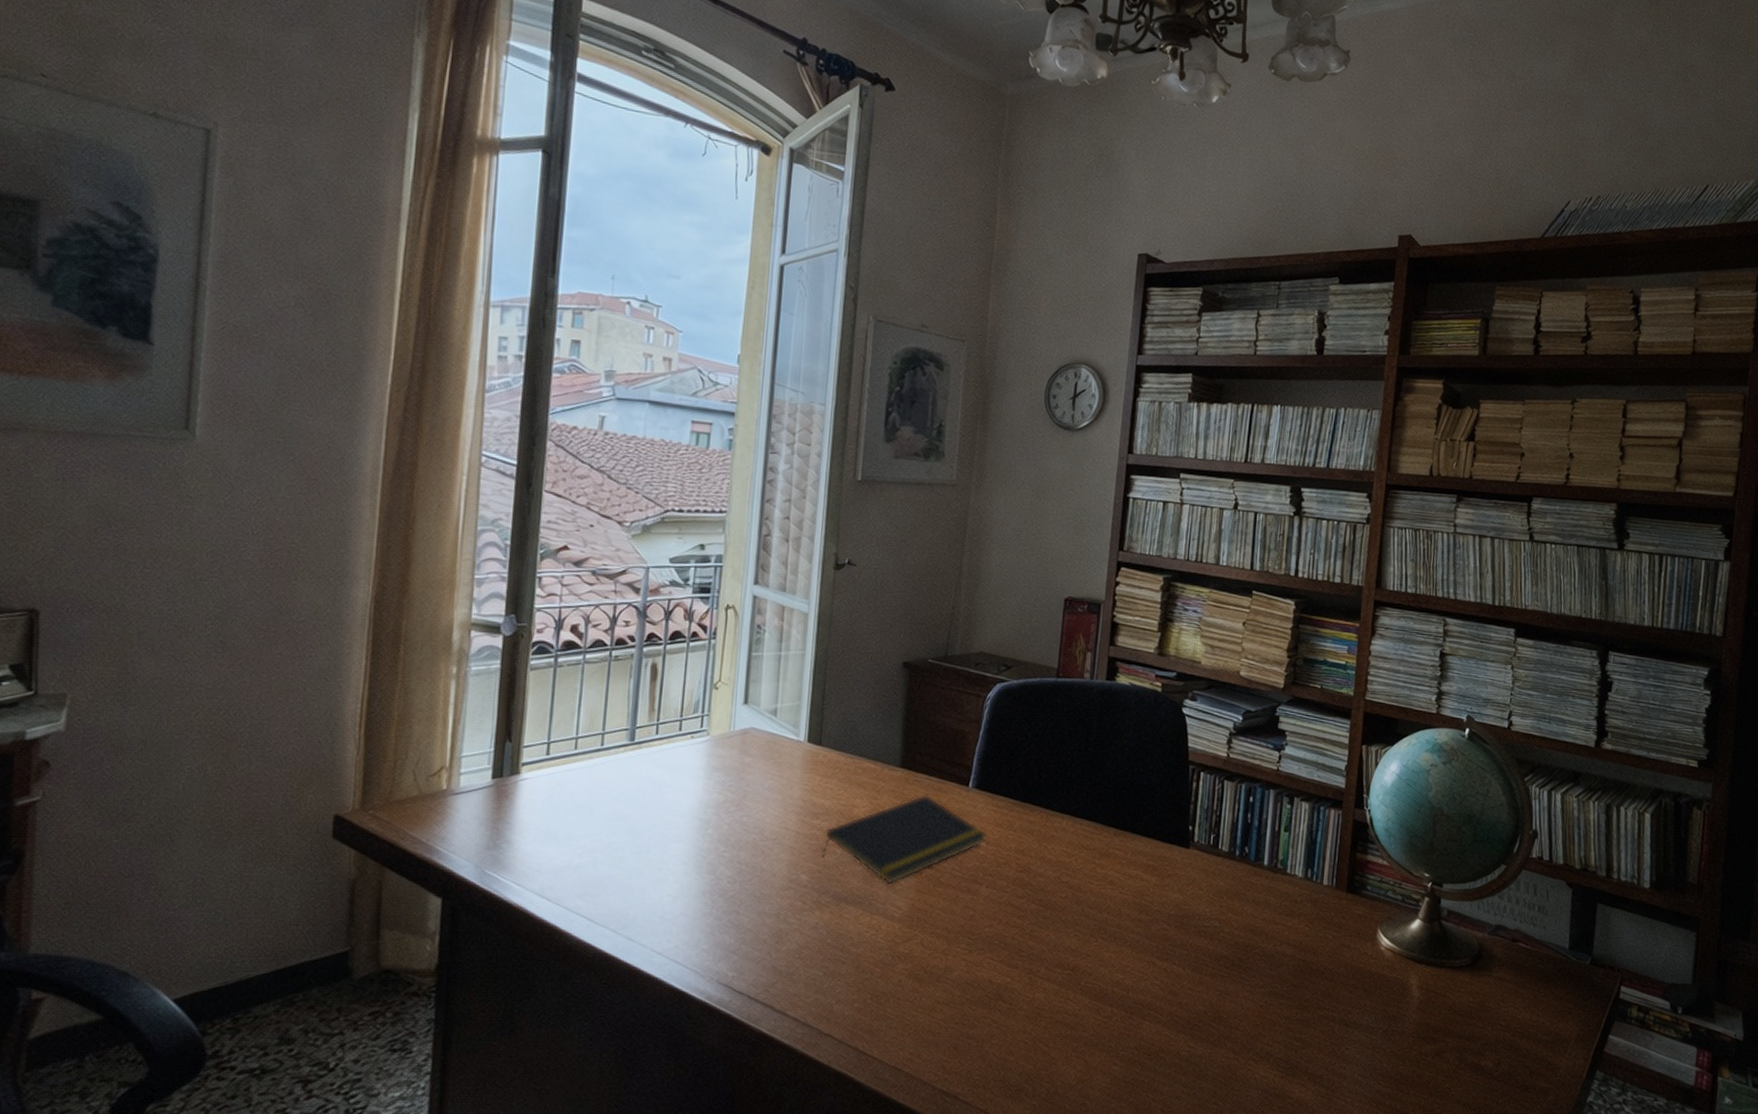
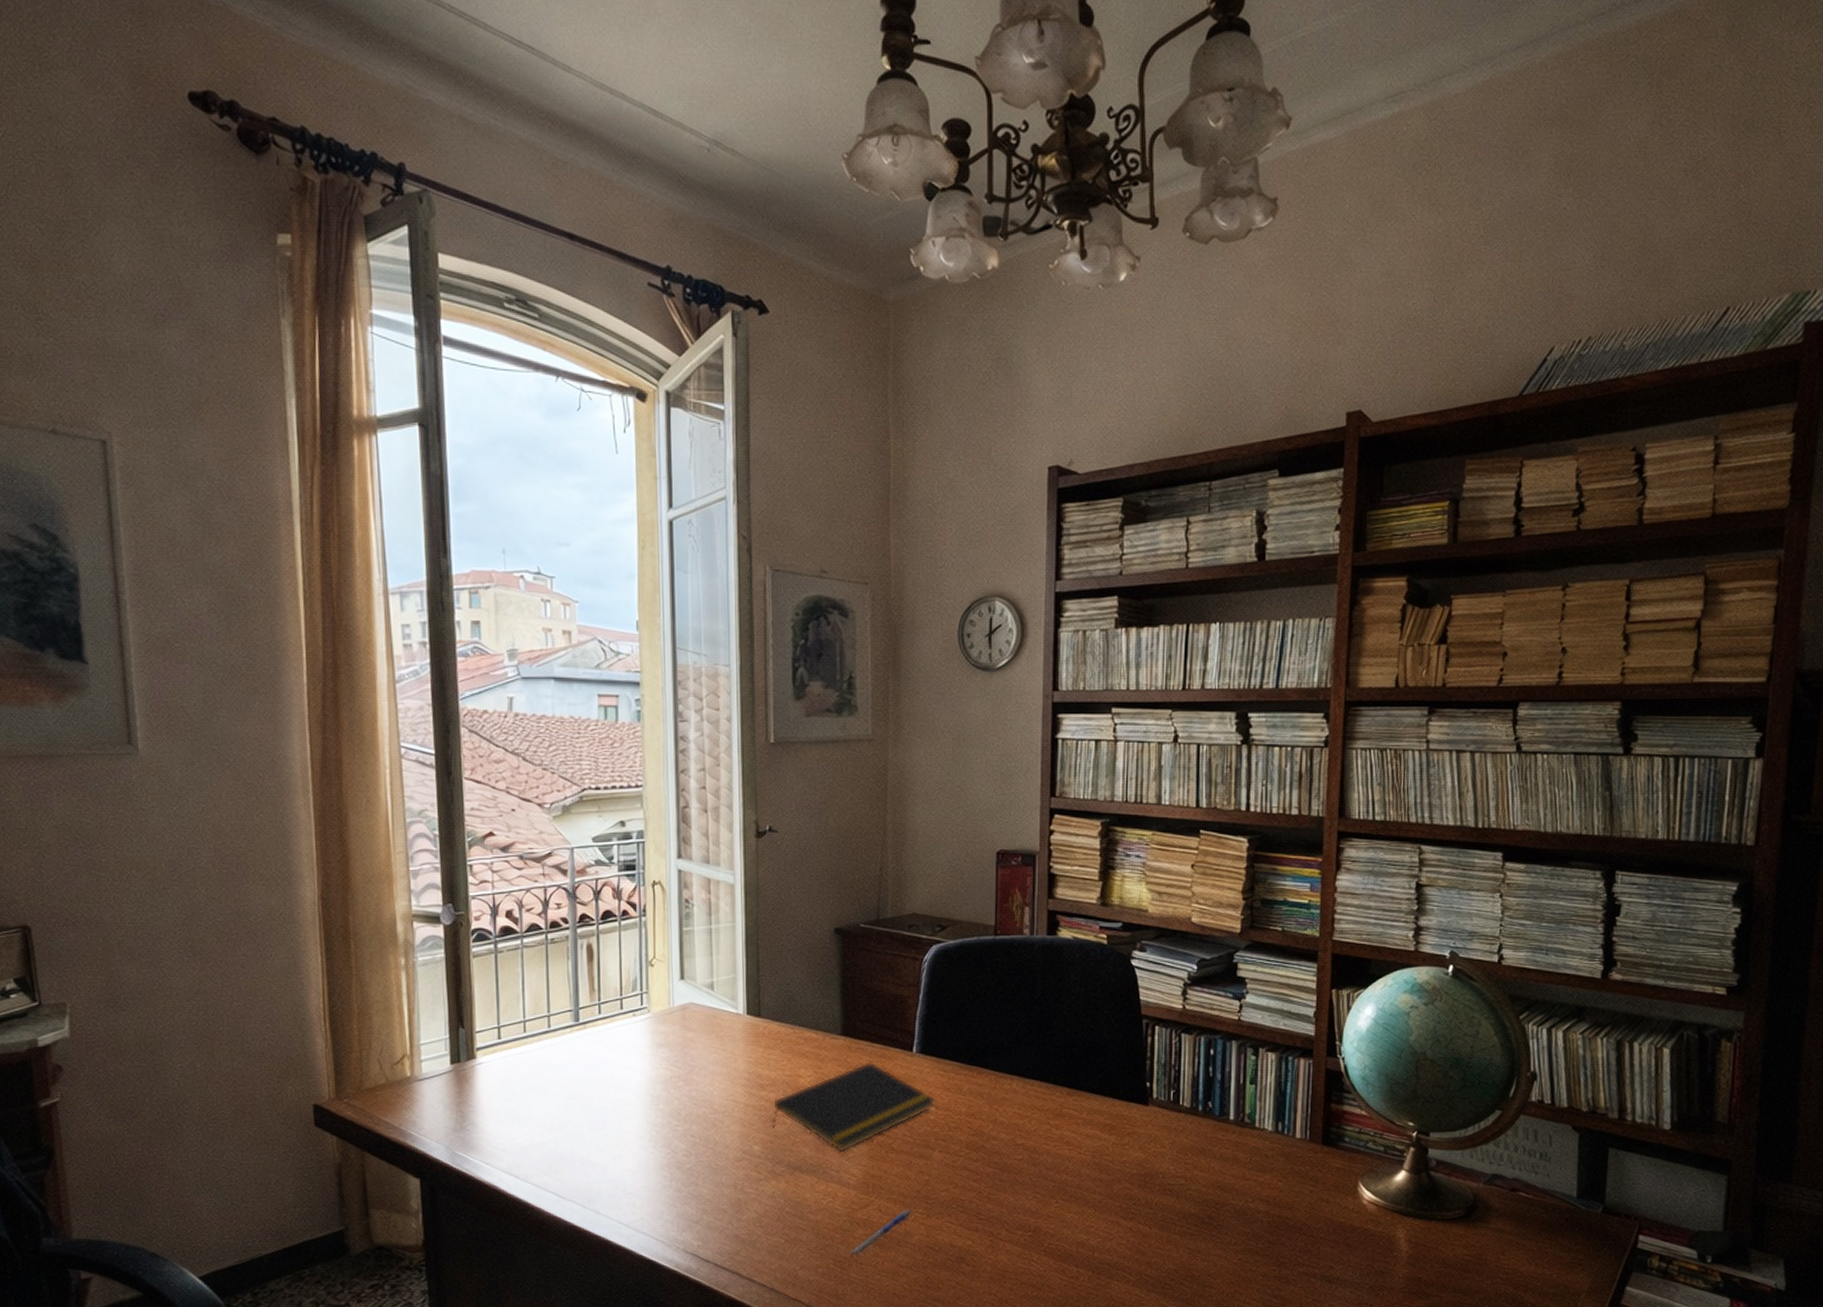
pen: none [885,944,955,993] -> present [847,1209,913,1258]

